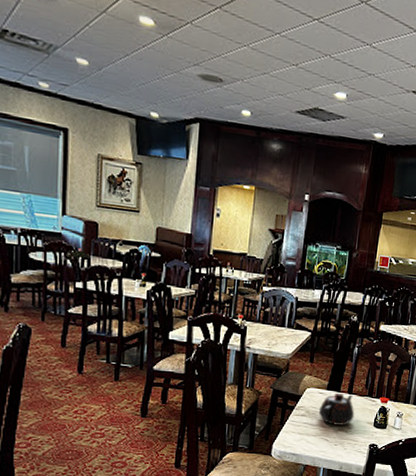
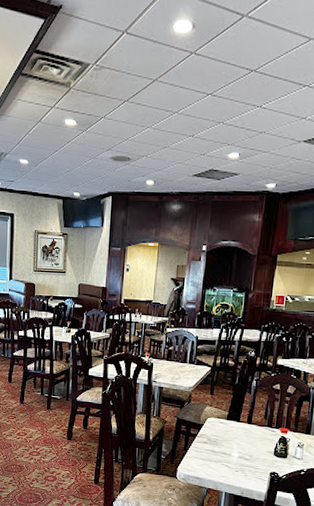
teapot: present [318,392,355,426] -> none [219,422,255,454]

